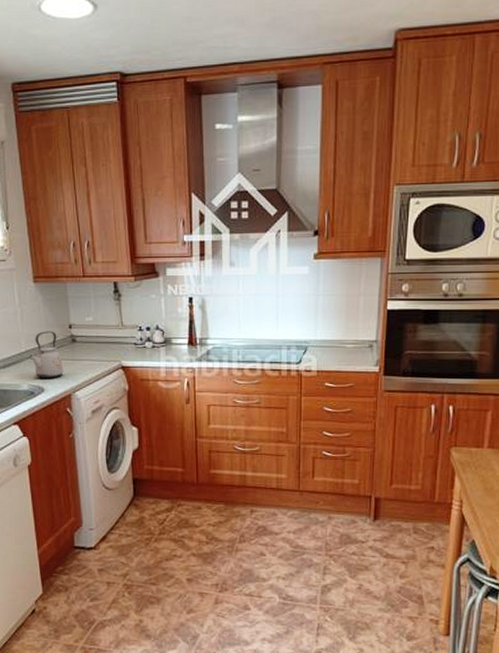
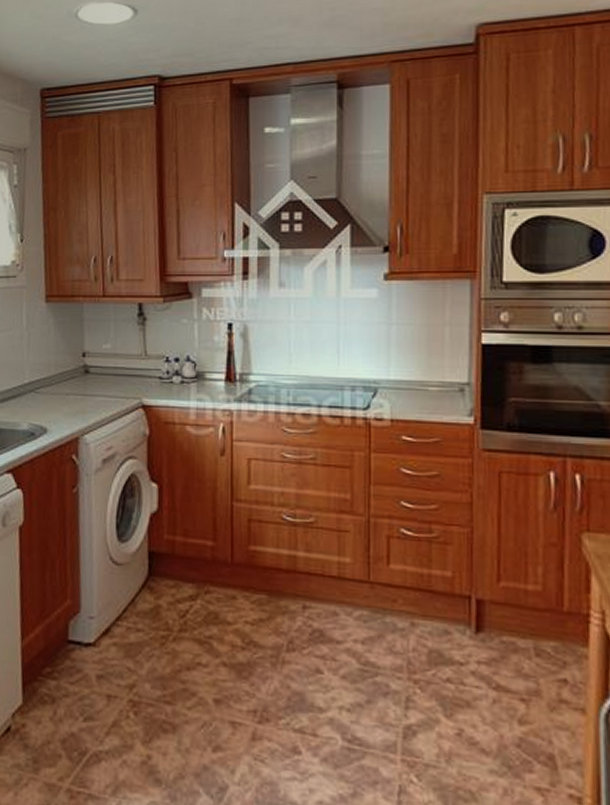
kettle: present [29,331,64,378] -> none [33,359,72,417]

